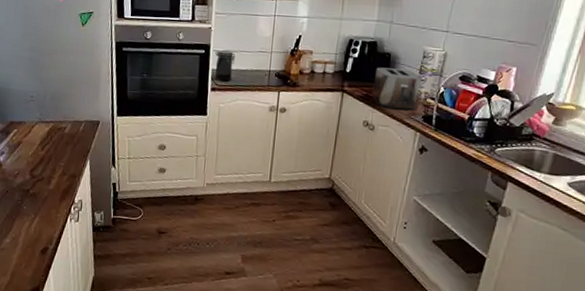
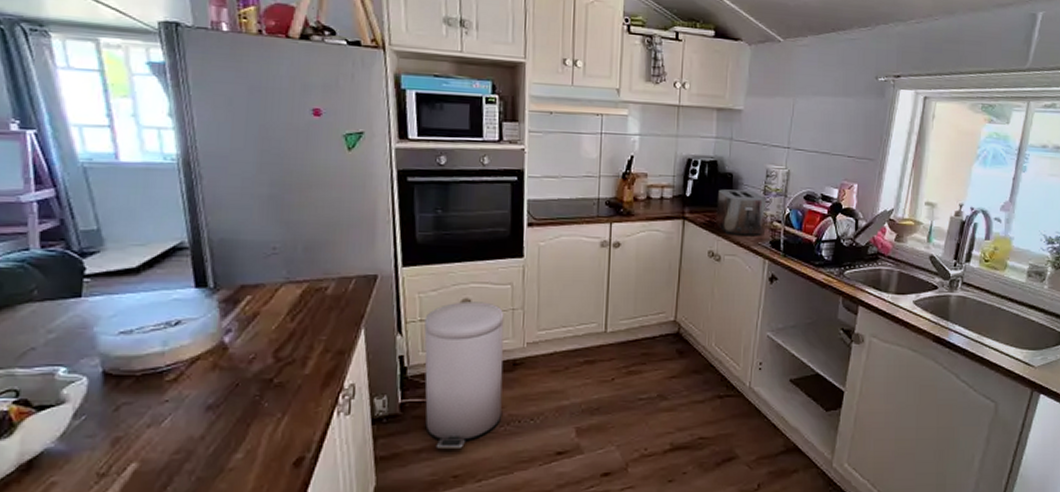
pedal bin: none [129,146,190,259] -> present [424,301,504,450]
jar: present [215,50,236,82] -> none [531,176,557,214]

